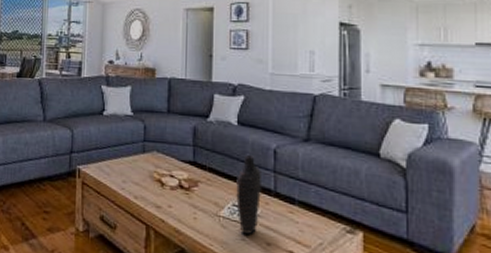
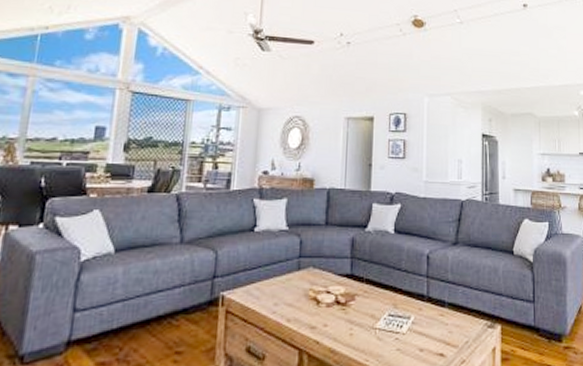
decorative vase: present [236,155,261,235] -> none [392,263,415,344]

